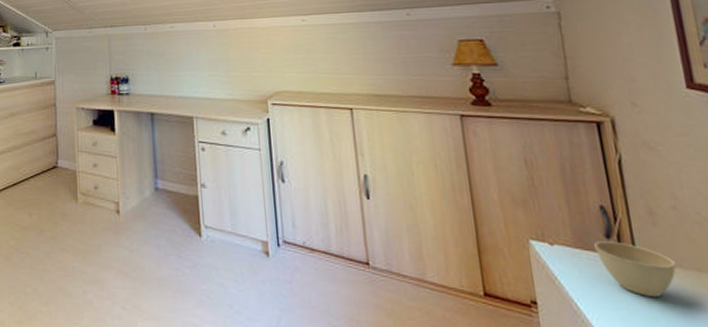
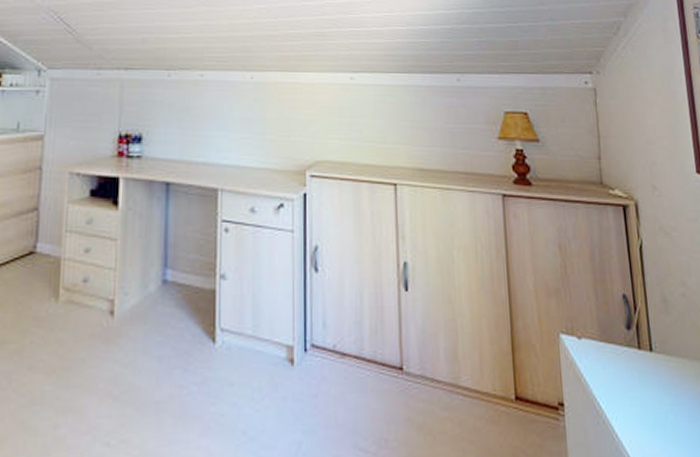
cup: present [594,241,676,297] -> none [617,333,684,391]

